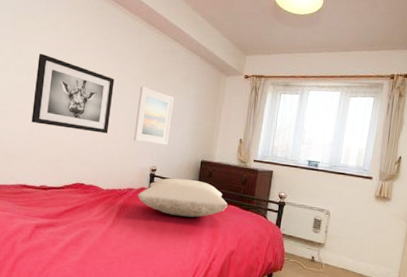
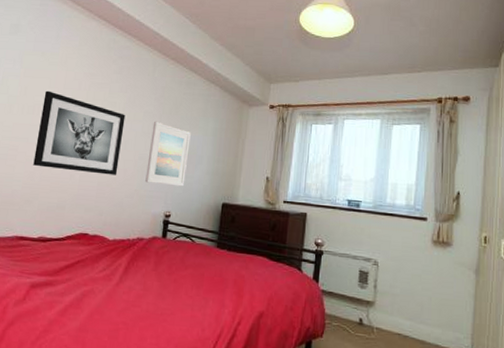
pillow: present [138,178,228,218] -> none [149,224,254,272]

